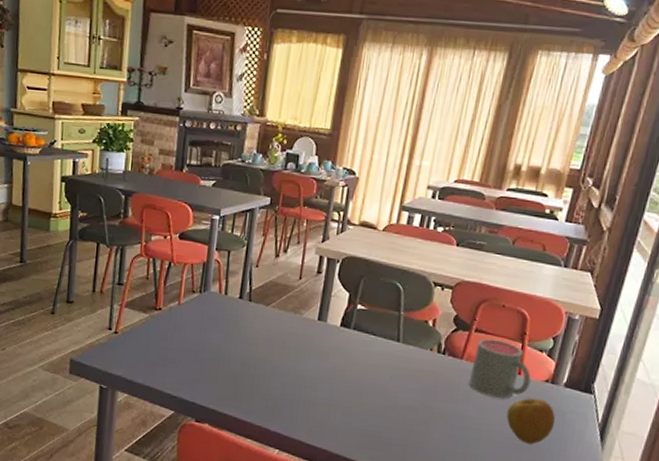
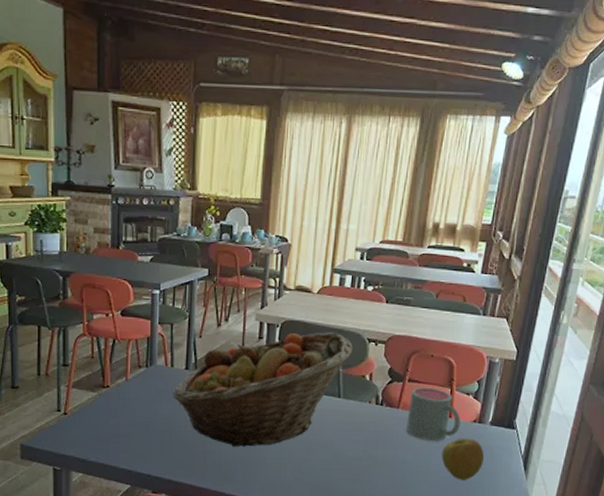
fruit basket: none [224,270,417,385] -> present [172,332,353,448]

